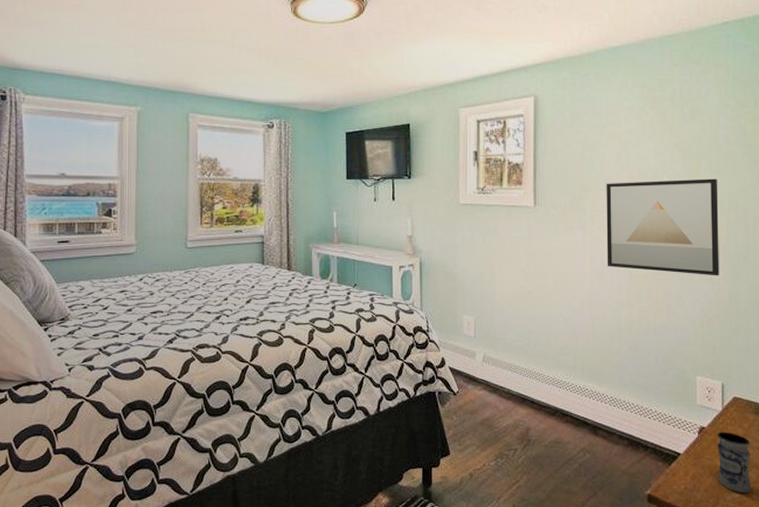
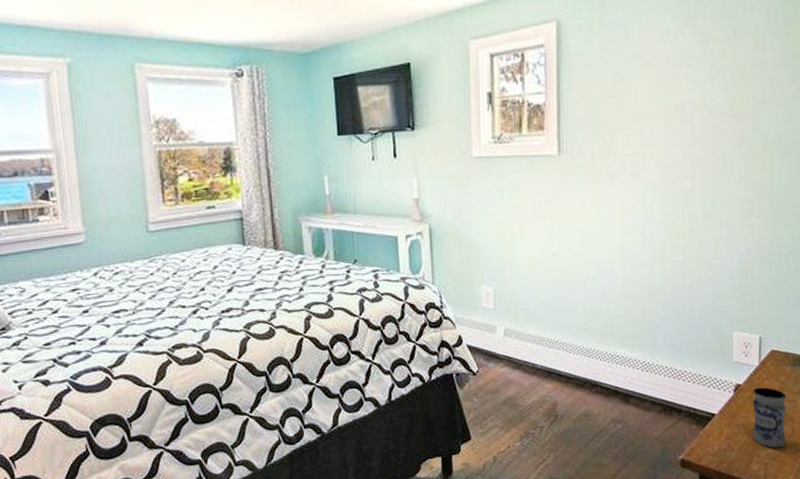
wall art: present [606,178,719,276] -> none [639,109,762,221]

